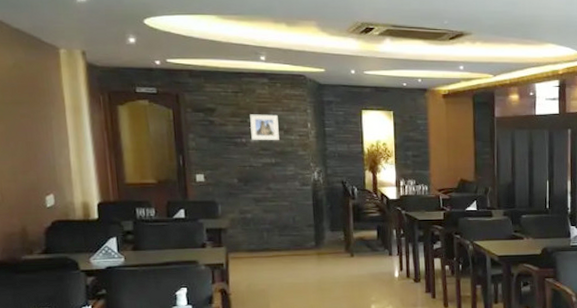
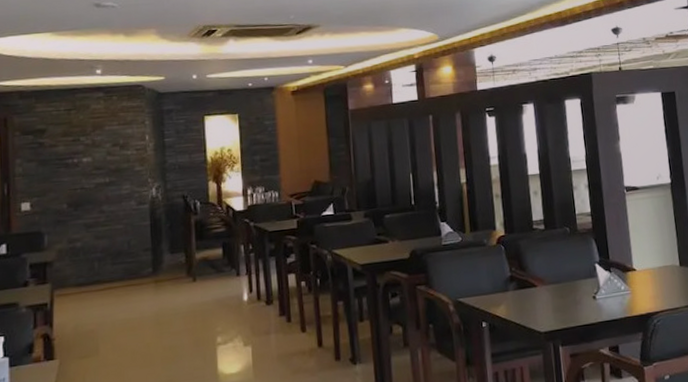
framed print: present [250,114,279,141] -> none [83,129,114,160]

